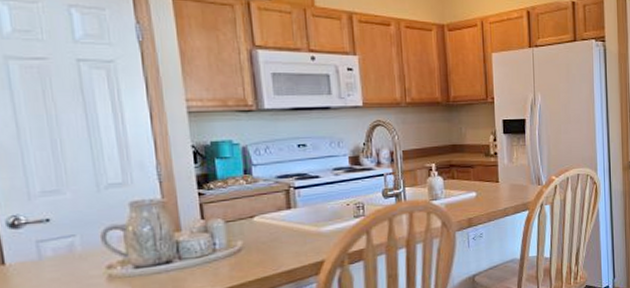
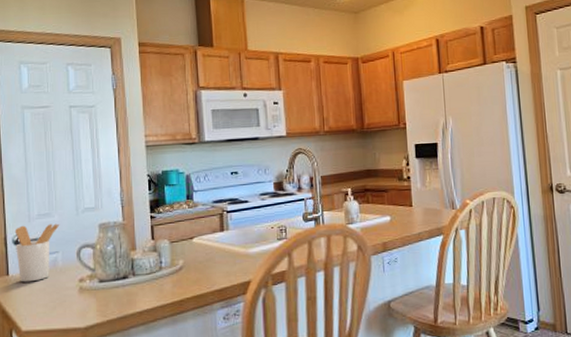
utensil holder: none [8,202,75,272] -> present [14,223,60,283]

